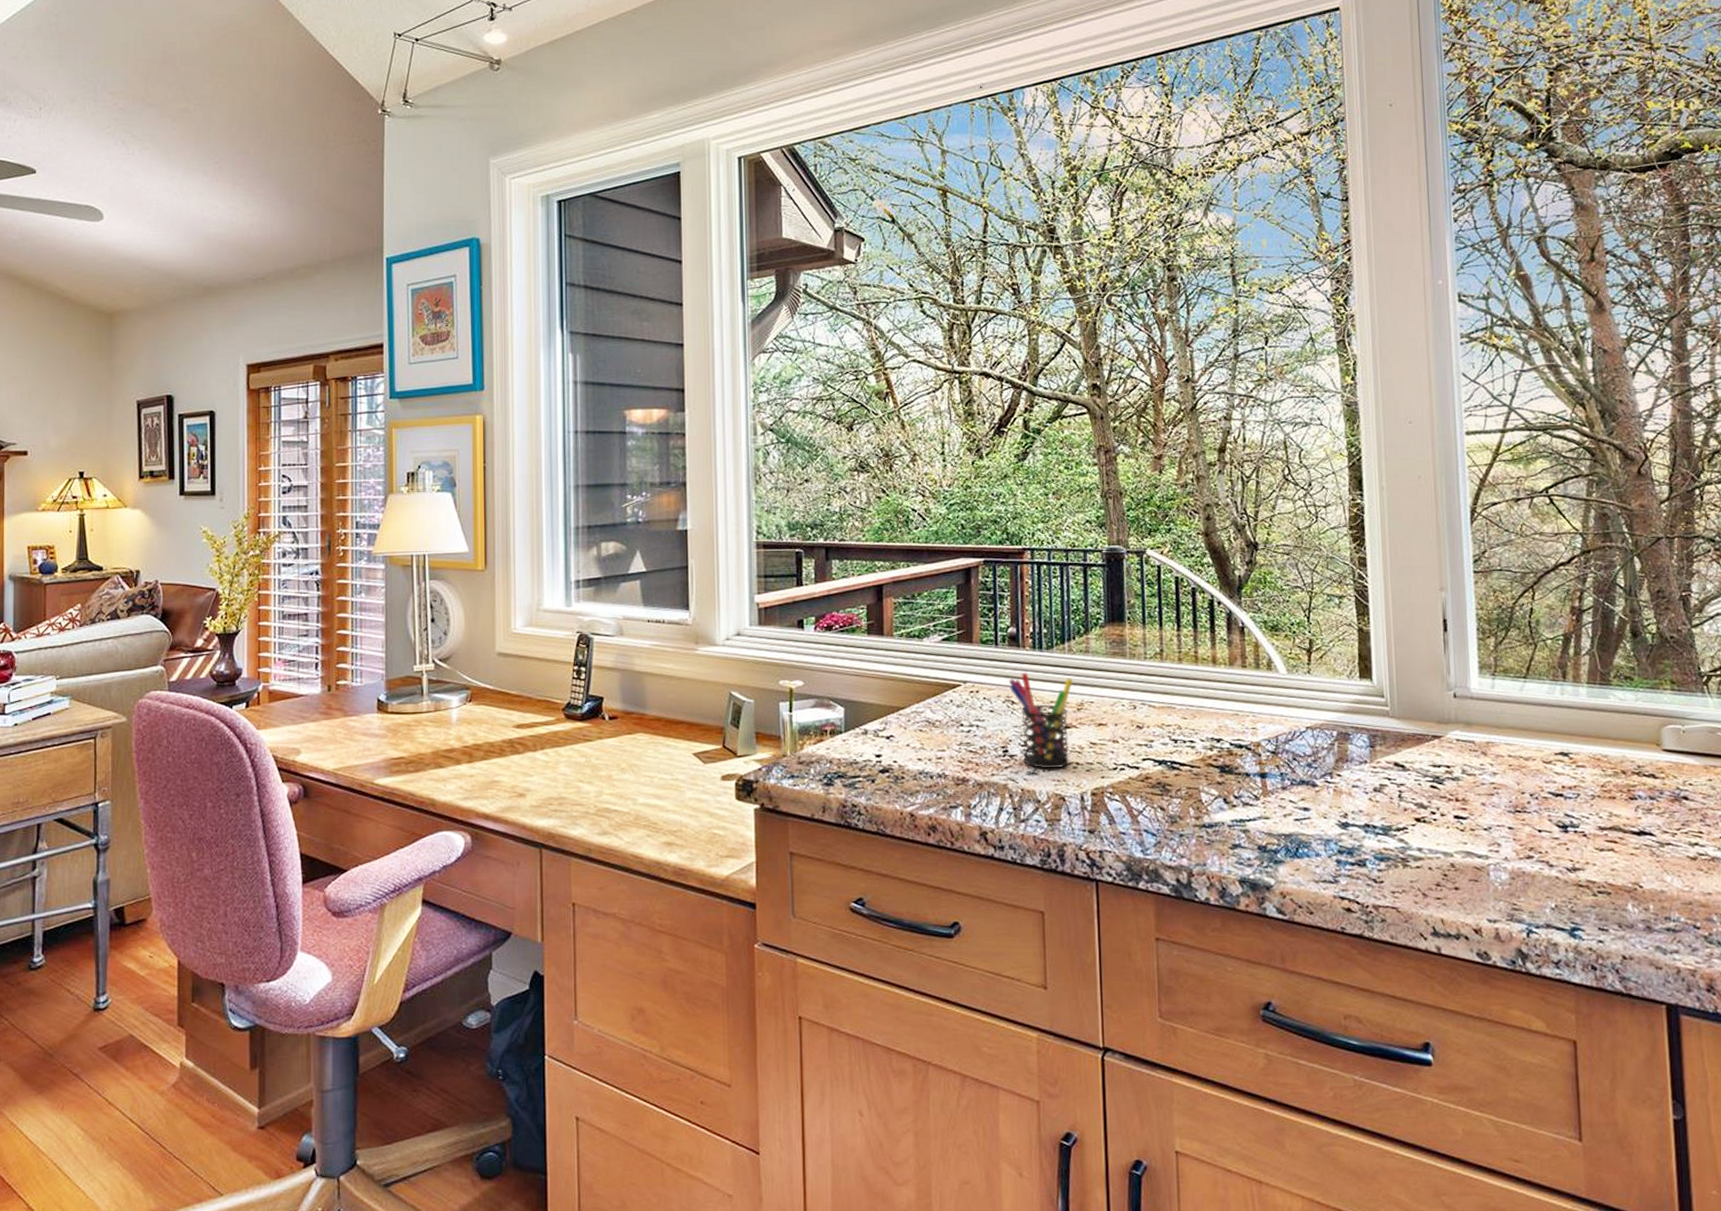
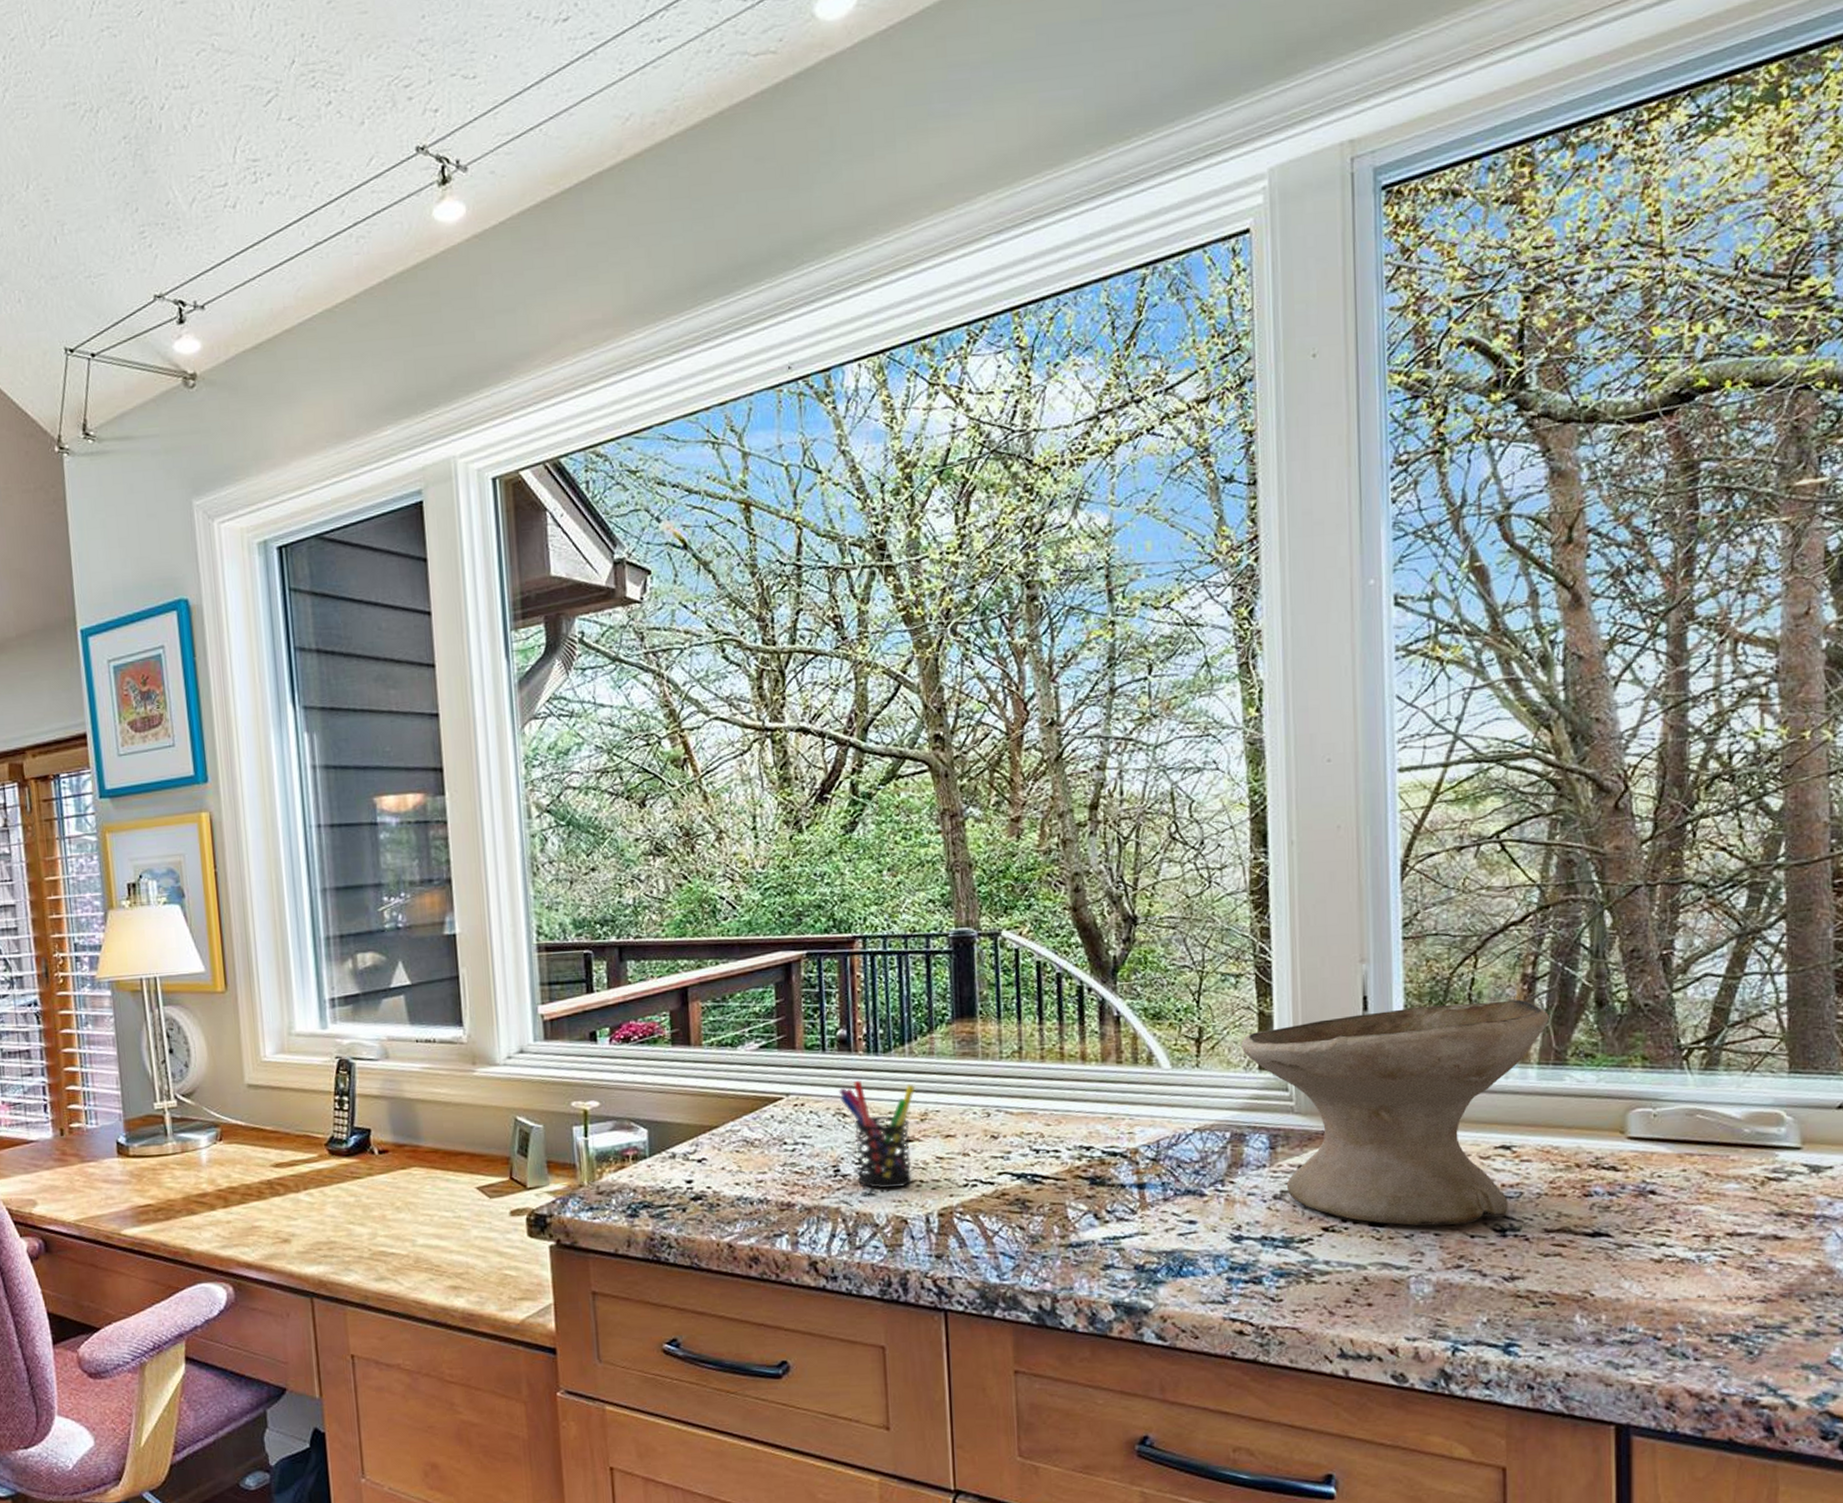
bowl: none [1345,628,1594,821] -> present [1242,999,1549,1226]

